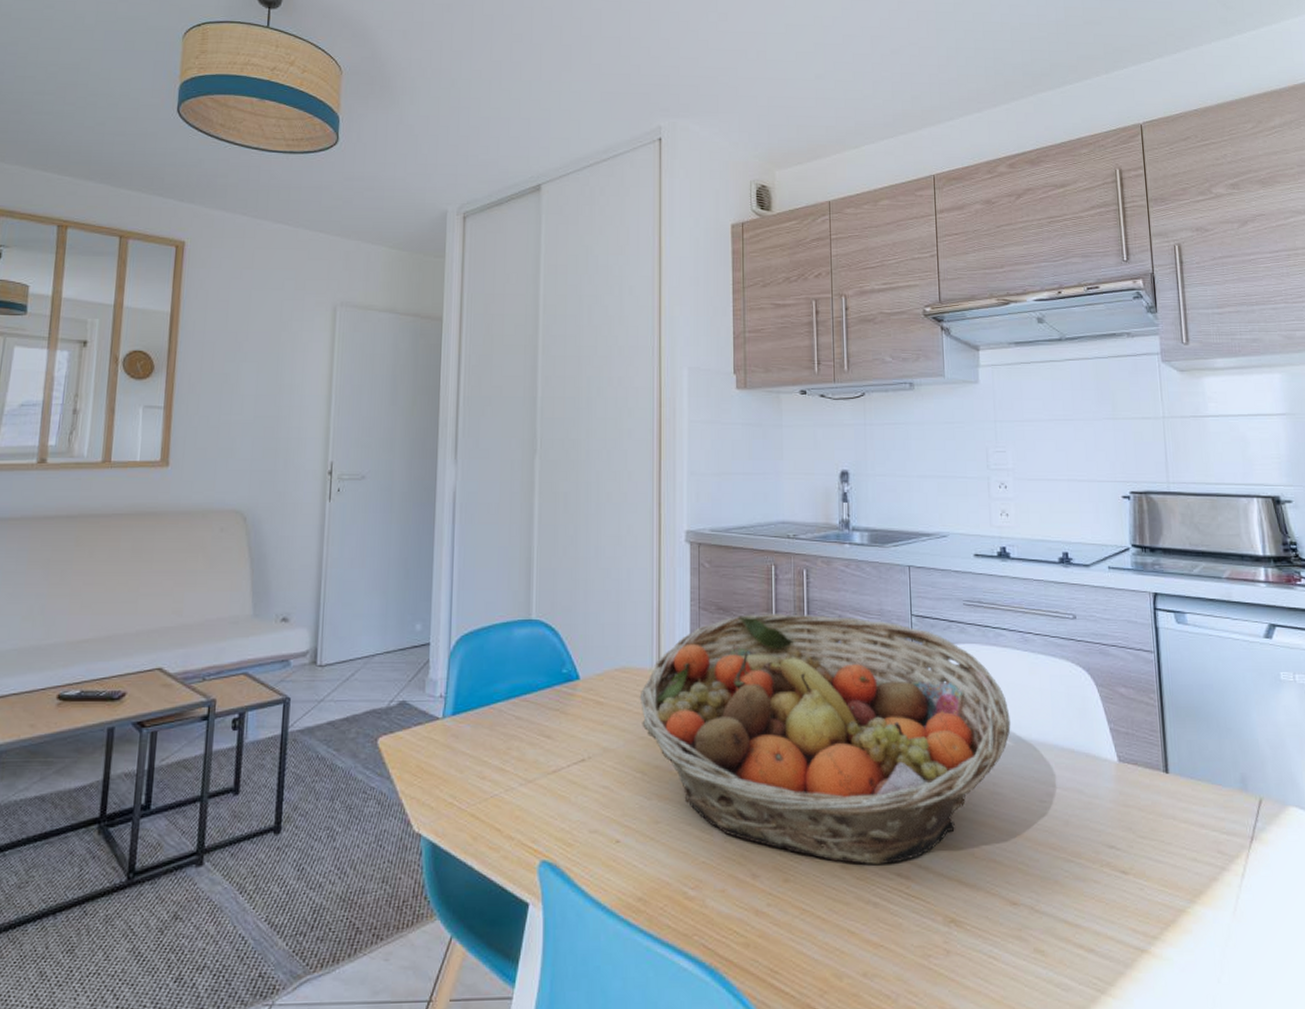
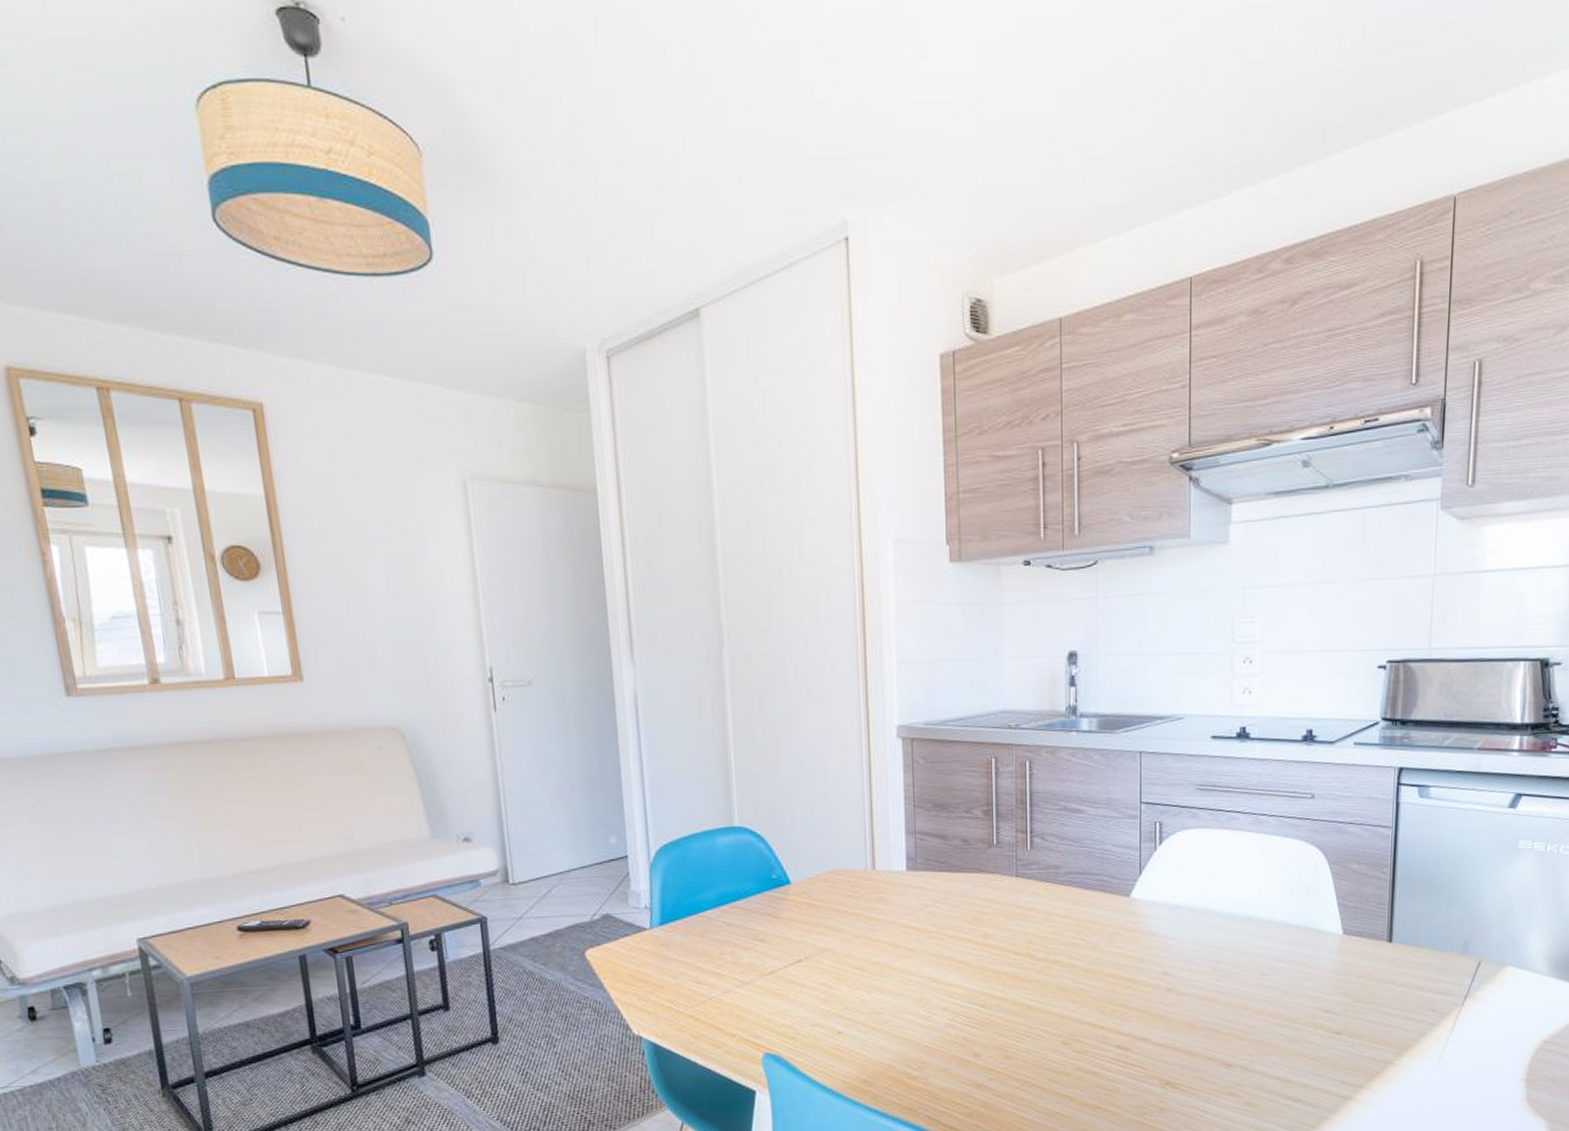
fruit basket: present [639,614,1011,866] -> none [854,807,1238,1040]

